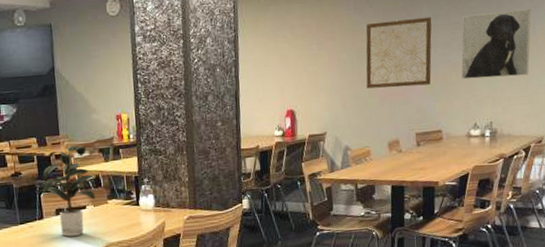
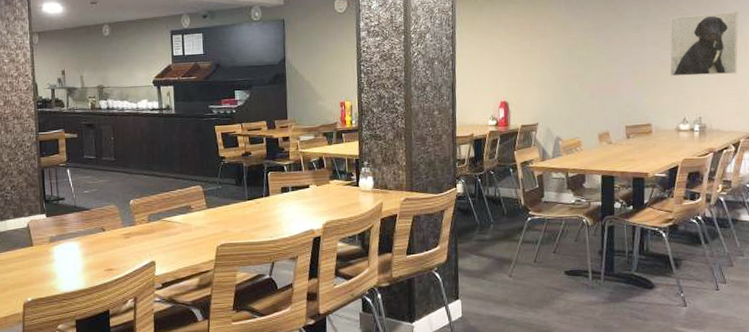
potted plant: present [36,145,96,237] -> none [264,129,318,213]
wall art: present [366,17,432,89] -> none [577,17,641,83]

